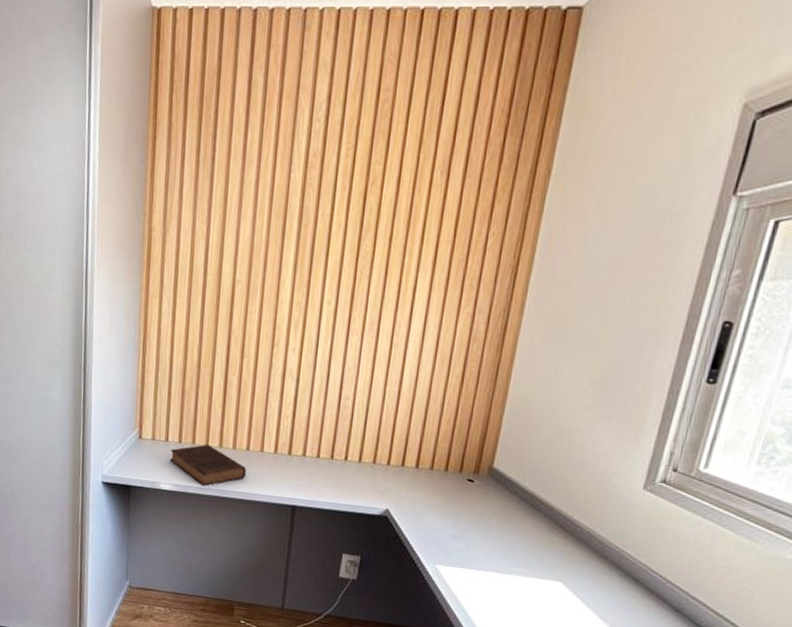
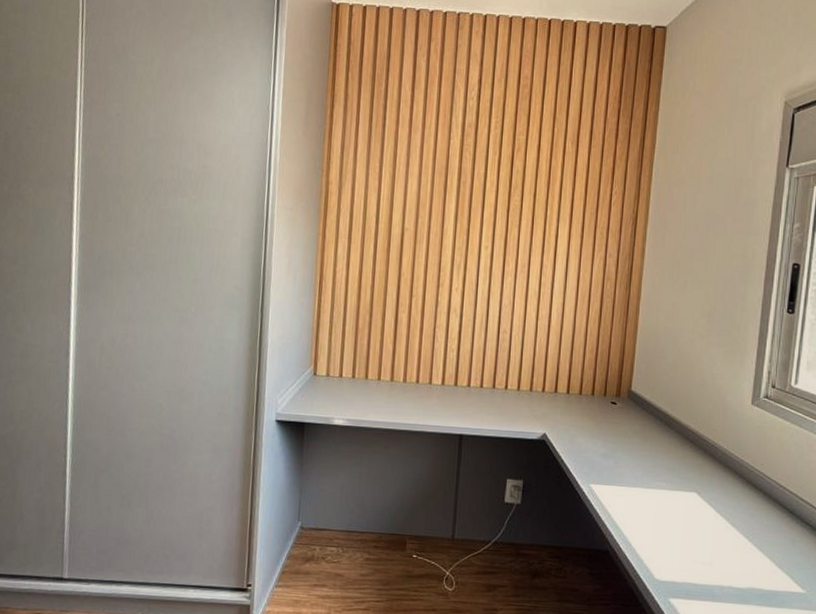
book: present [169,444,246,487] -> none [343,378,416,420]

